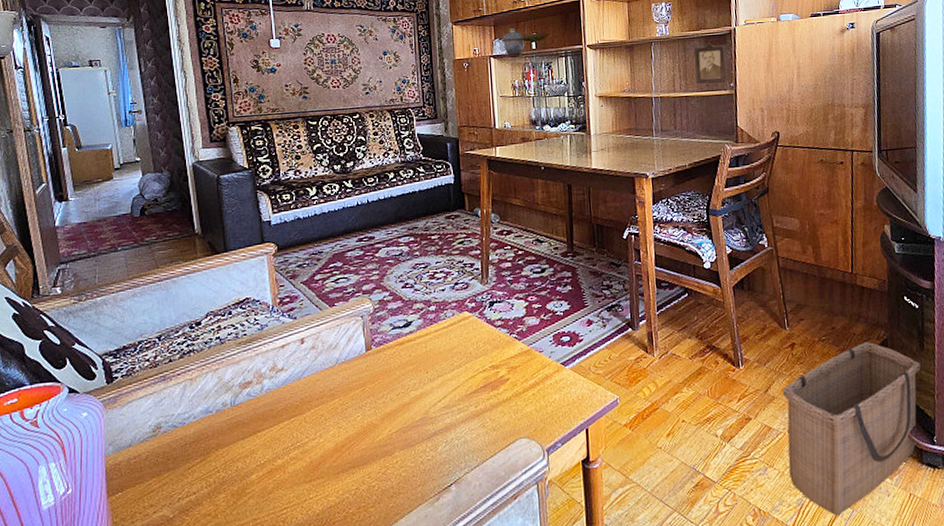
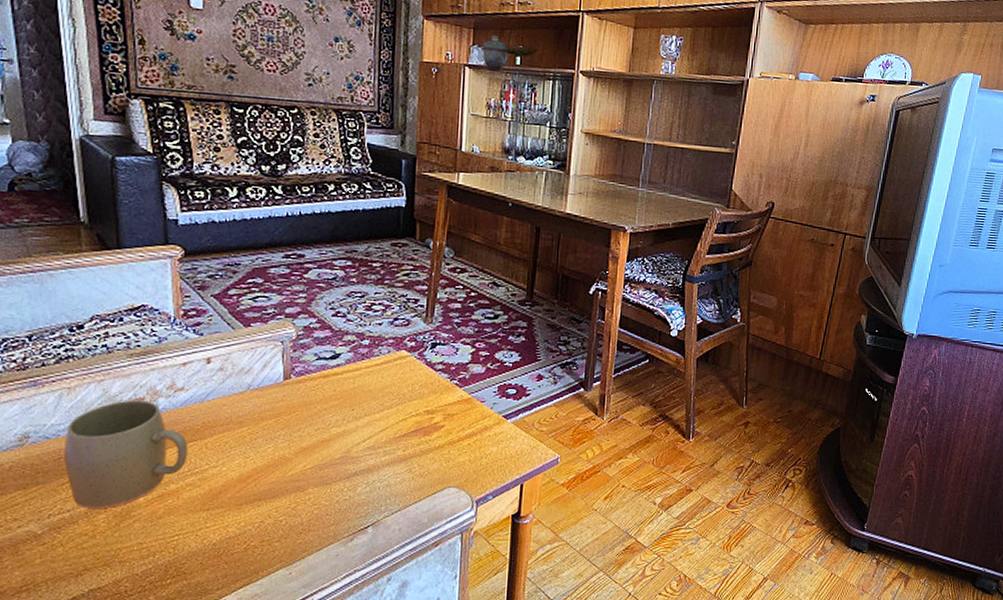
mug: none [188,383,290,490] -> present [63,400,188,509]
photo frame: present [694,42,726,84] -> none [695,90,734,140]
basket: present [782,341,921,515] -> none [720,428,867,587]

